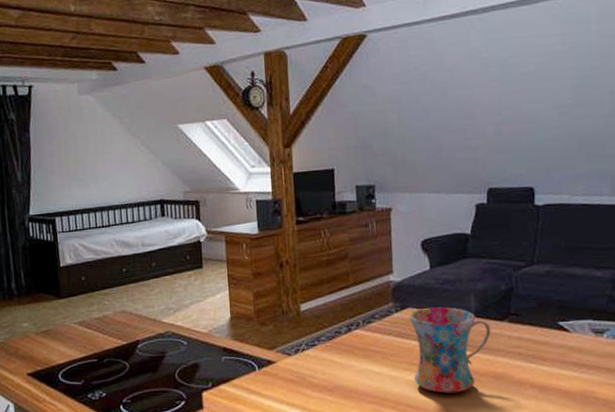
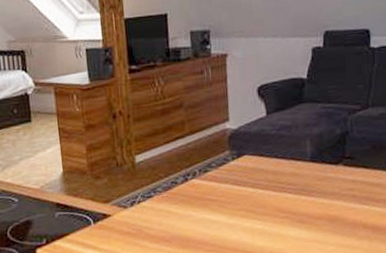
mug: present [408,307,491,394] -> none [245,153,326,238]

